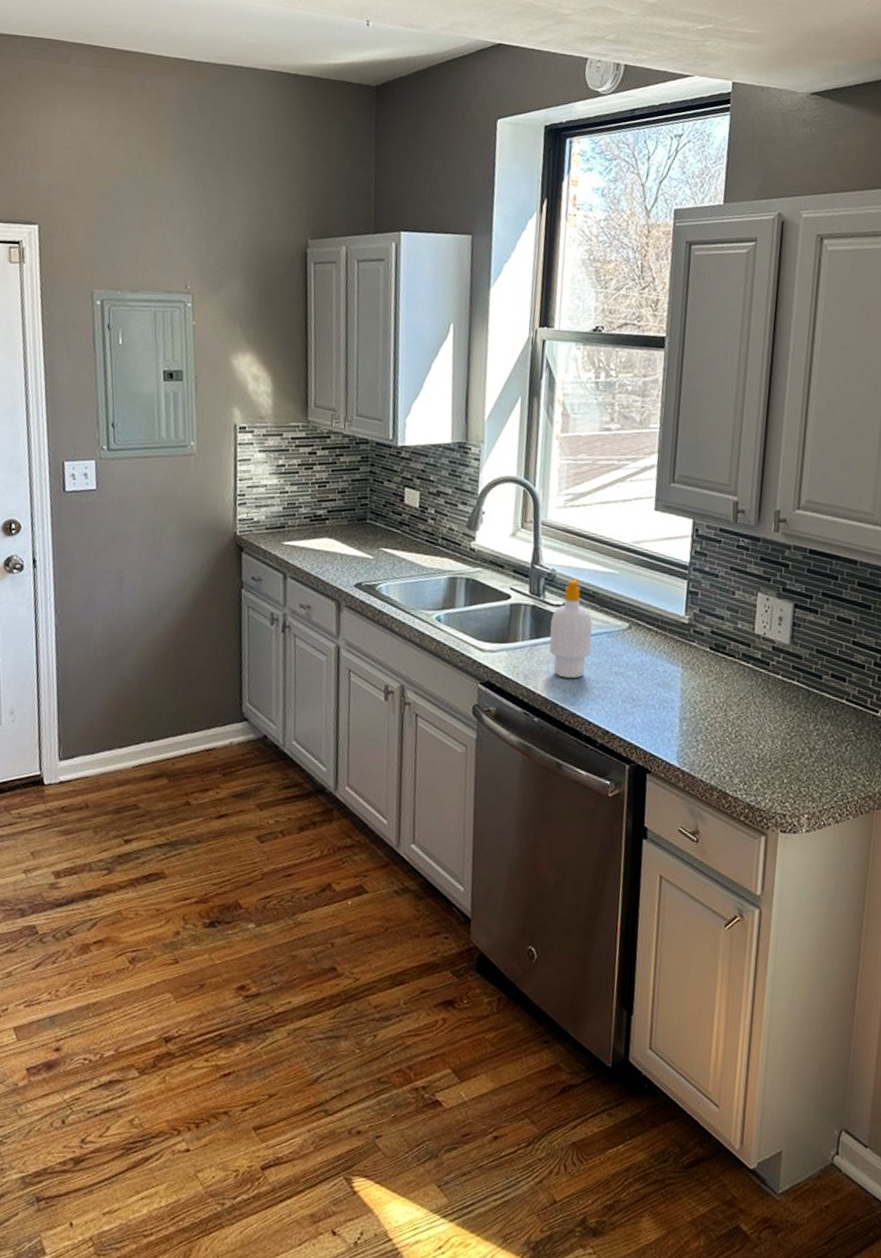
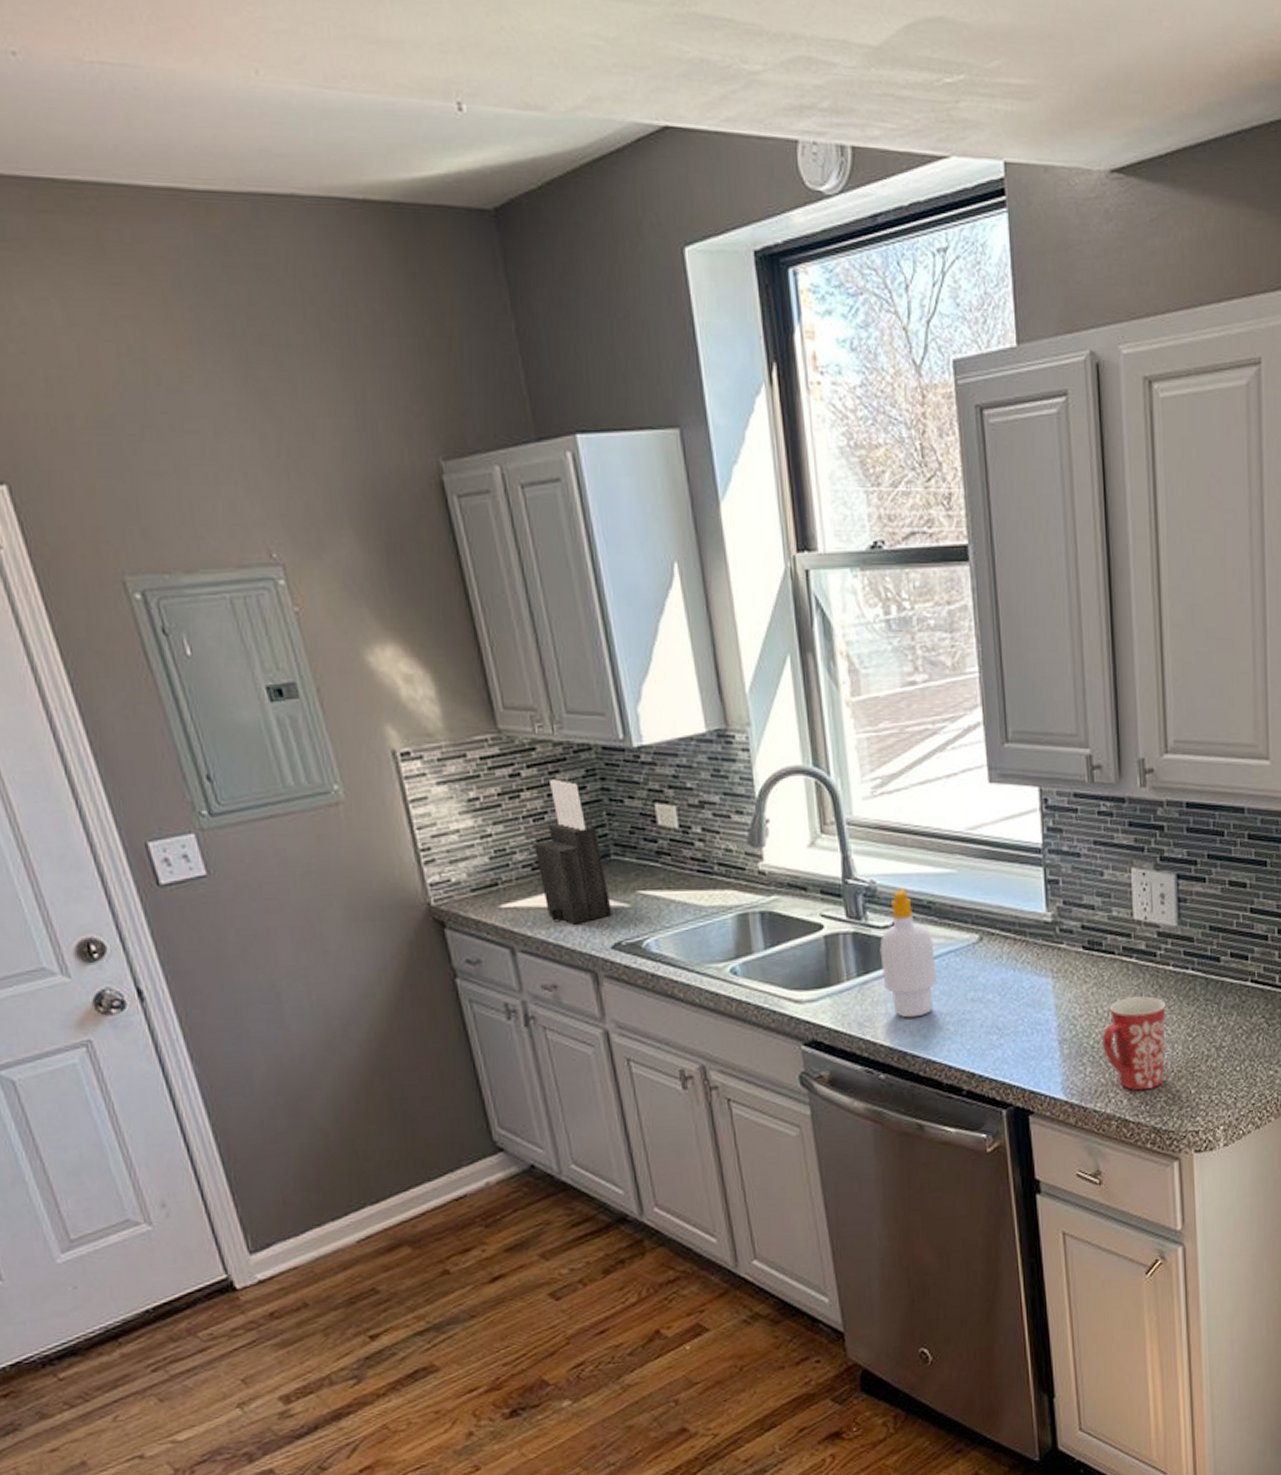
knife block: none [314,460,361,565] -> present [534,779,612,925]
mug: none [715,694,772,772] -> present [1102,996,1166,1090]

